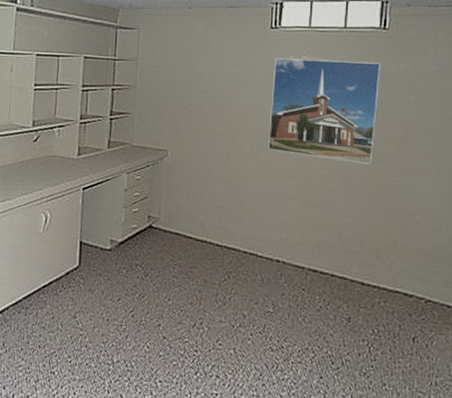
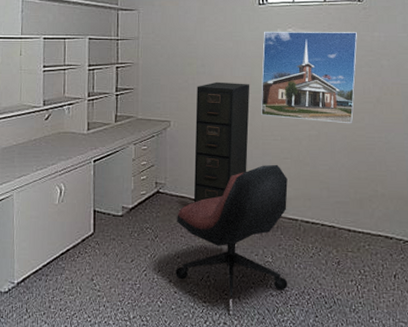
office chair: none [165,204,295,350] -> present [175,164,288,299]
filing cabinet: none [189,110,258,242] -> present [193,81,250,203]

